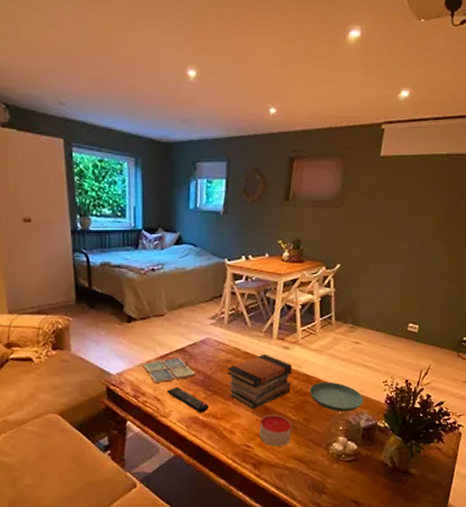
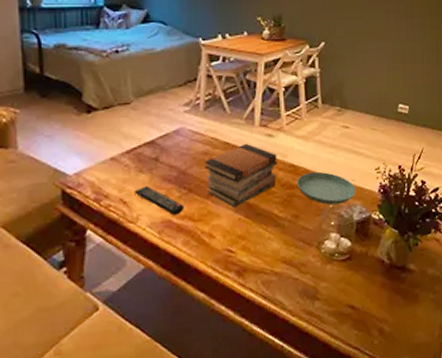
drink coaster: present [142,357,196,383] -> none [105,151,168,183]
candle: present [259,414,292,447] -> none [242,211,279,249]

